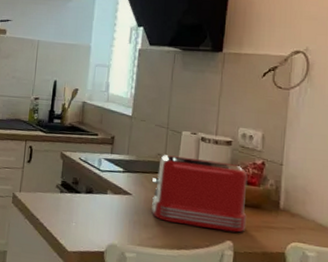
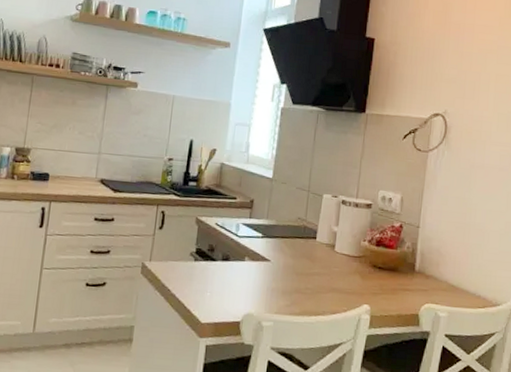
toaster: present [151,155,248,233] -> none [290,219,386,296]

